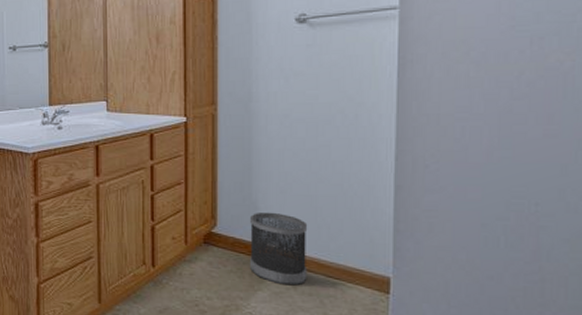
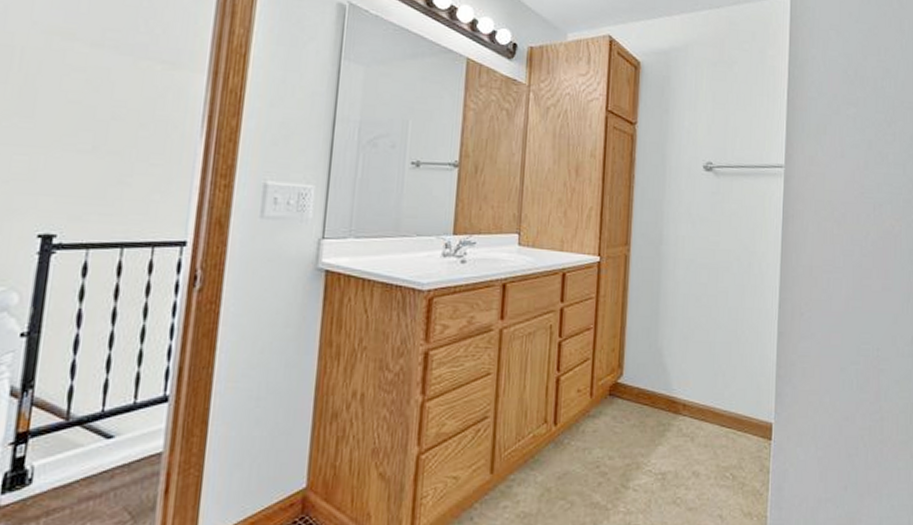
wastebasket: present [250,212,308,286] -> none [652,359,706,437]

